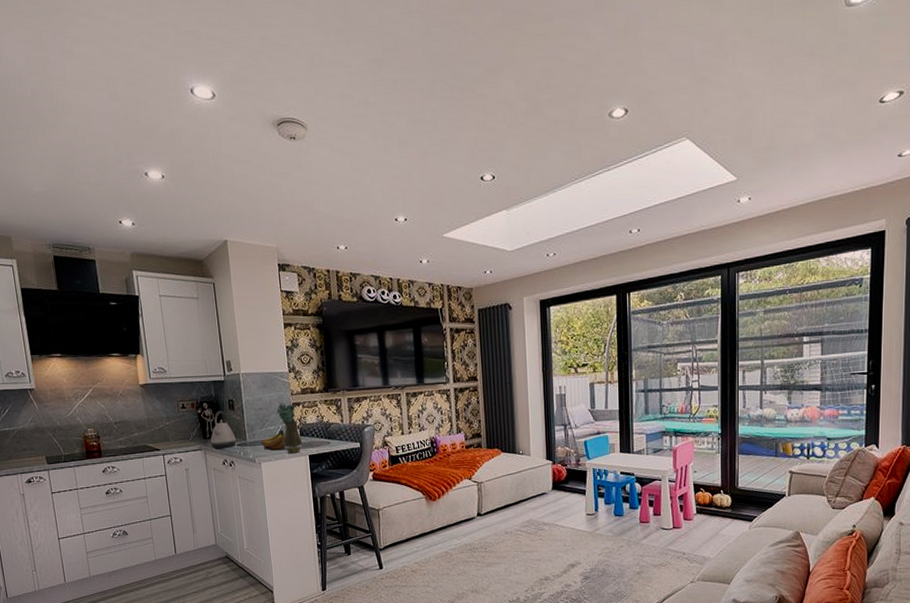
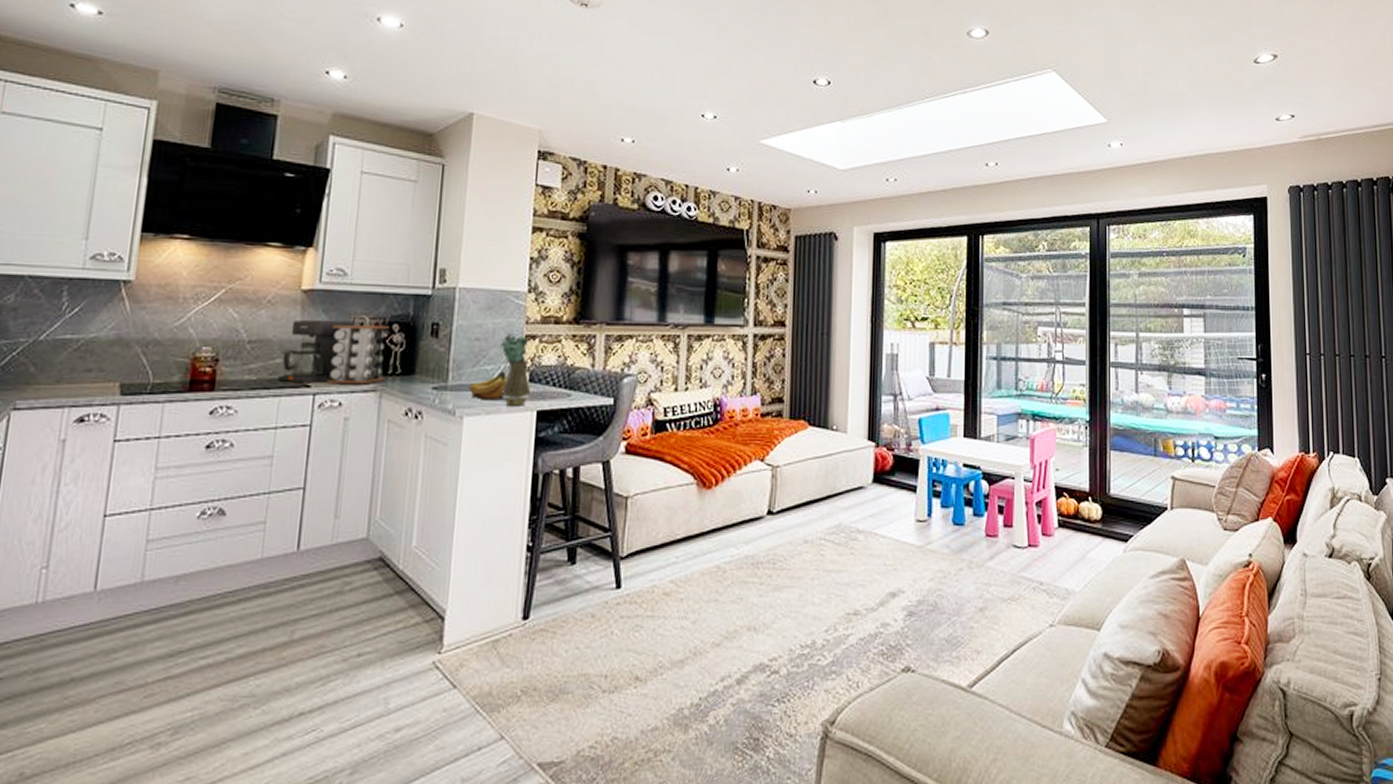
coffee maker: none [138,403,182,449] -> present [278,319,360,384]
spice rack: none [165,399,206,447] -> present [327,316,390,385]
kettle: present [210,411,236,449] -> none [391,337,433,393]

